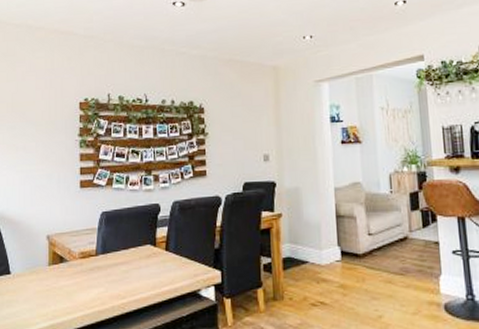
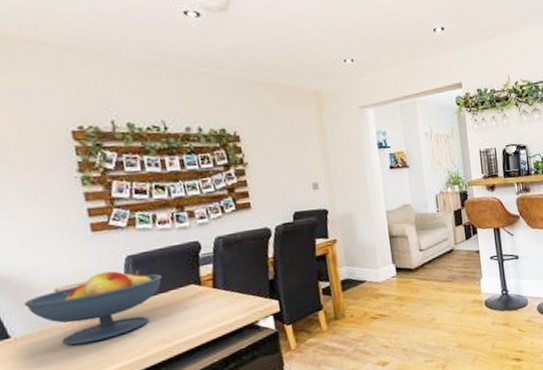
fruit bowl: none [25,225,127,289] -> present [24,270,163,346]

